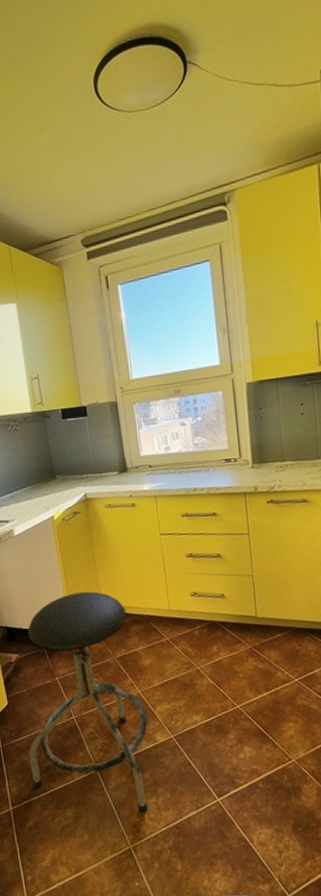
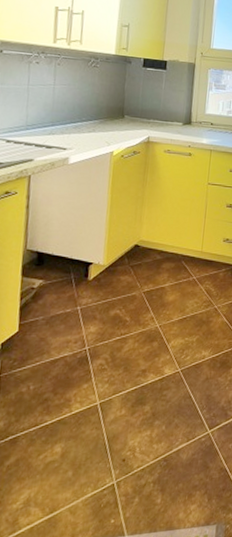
stool: present [27,591,149,813] -> none [25,226,163,446]

